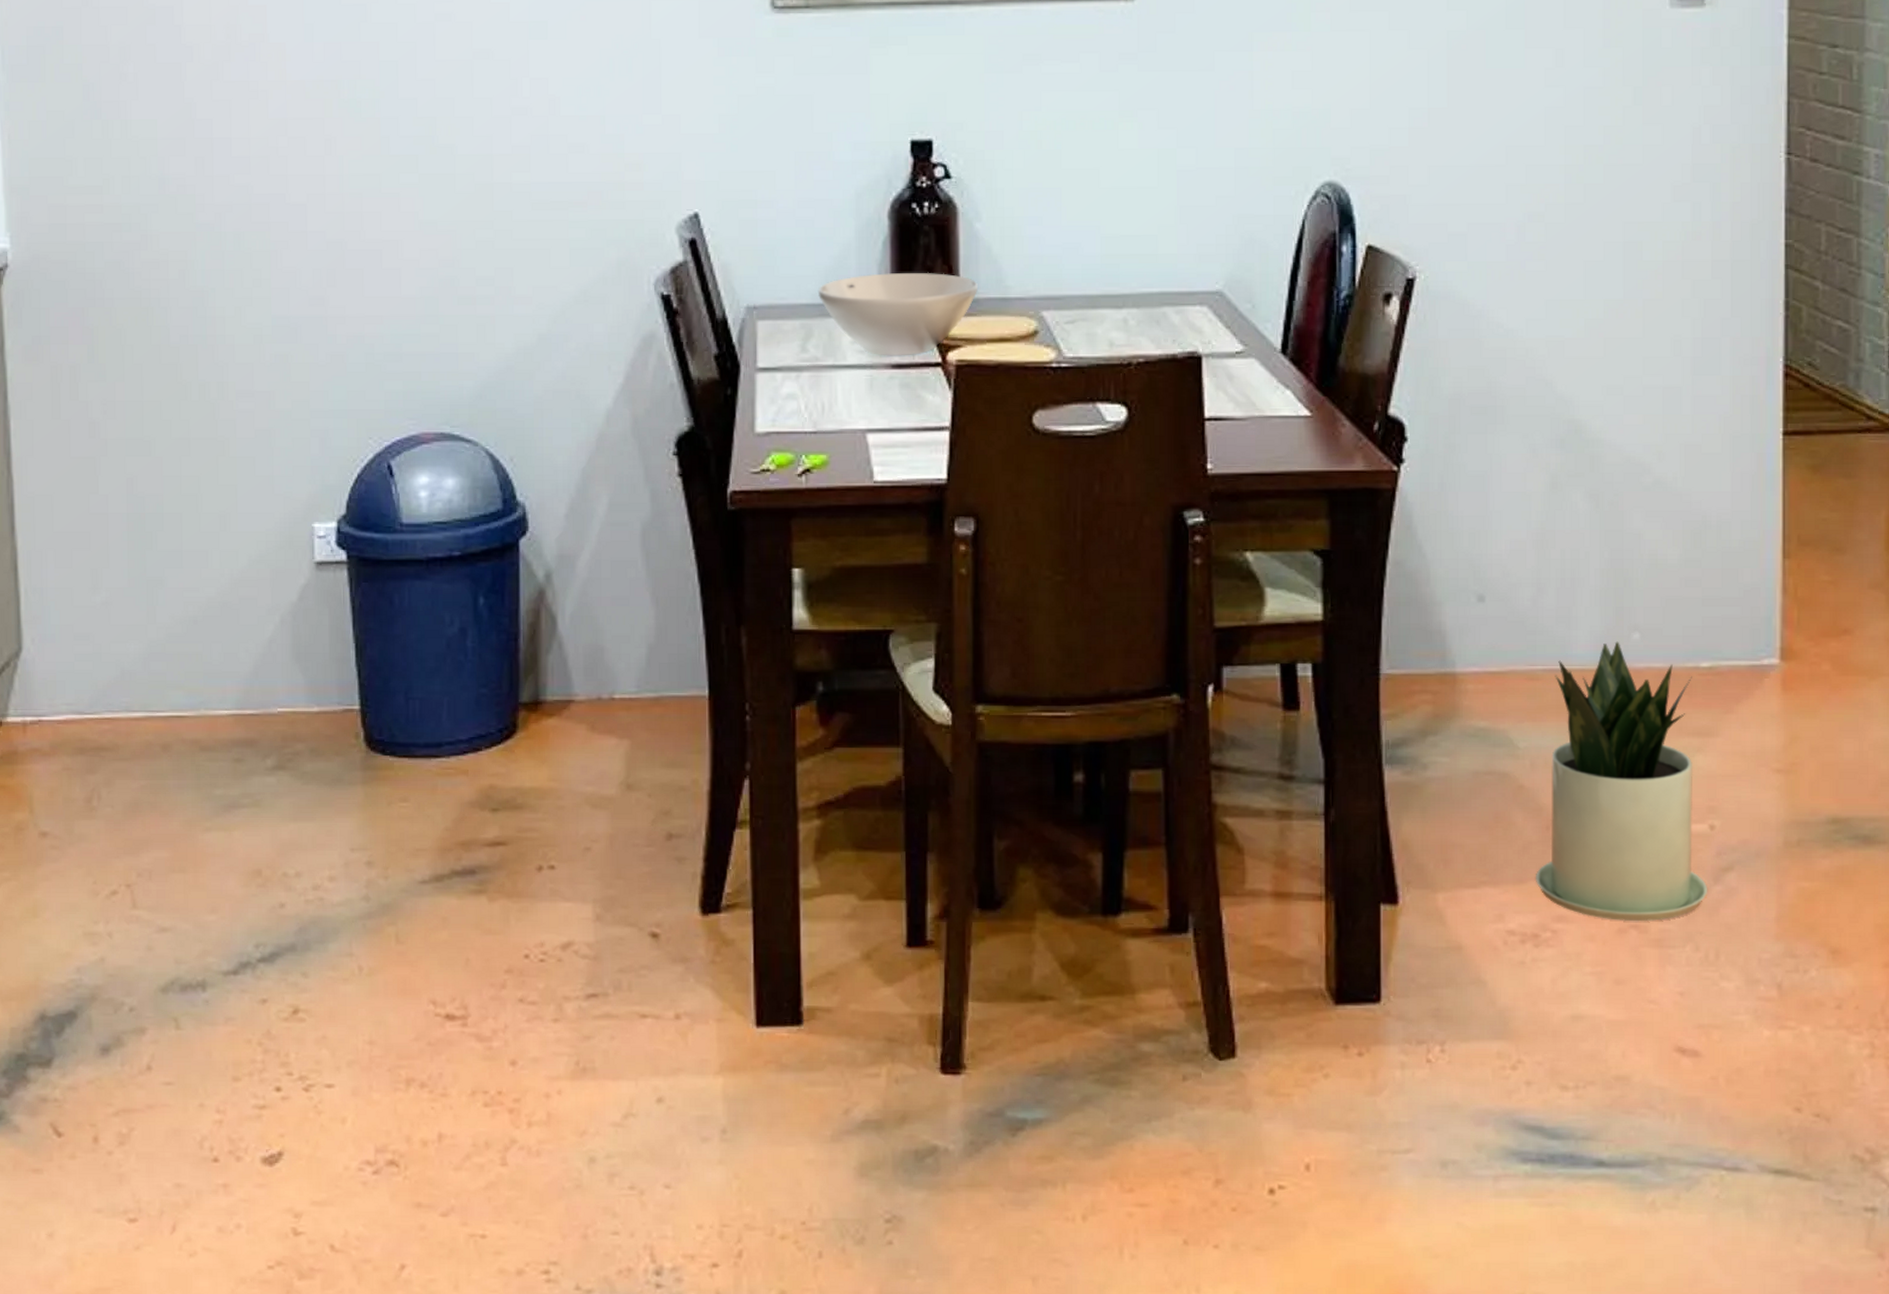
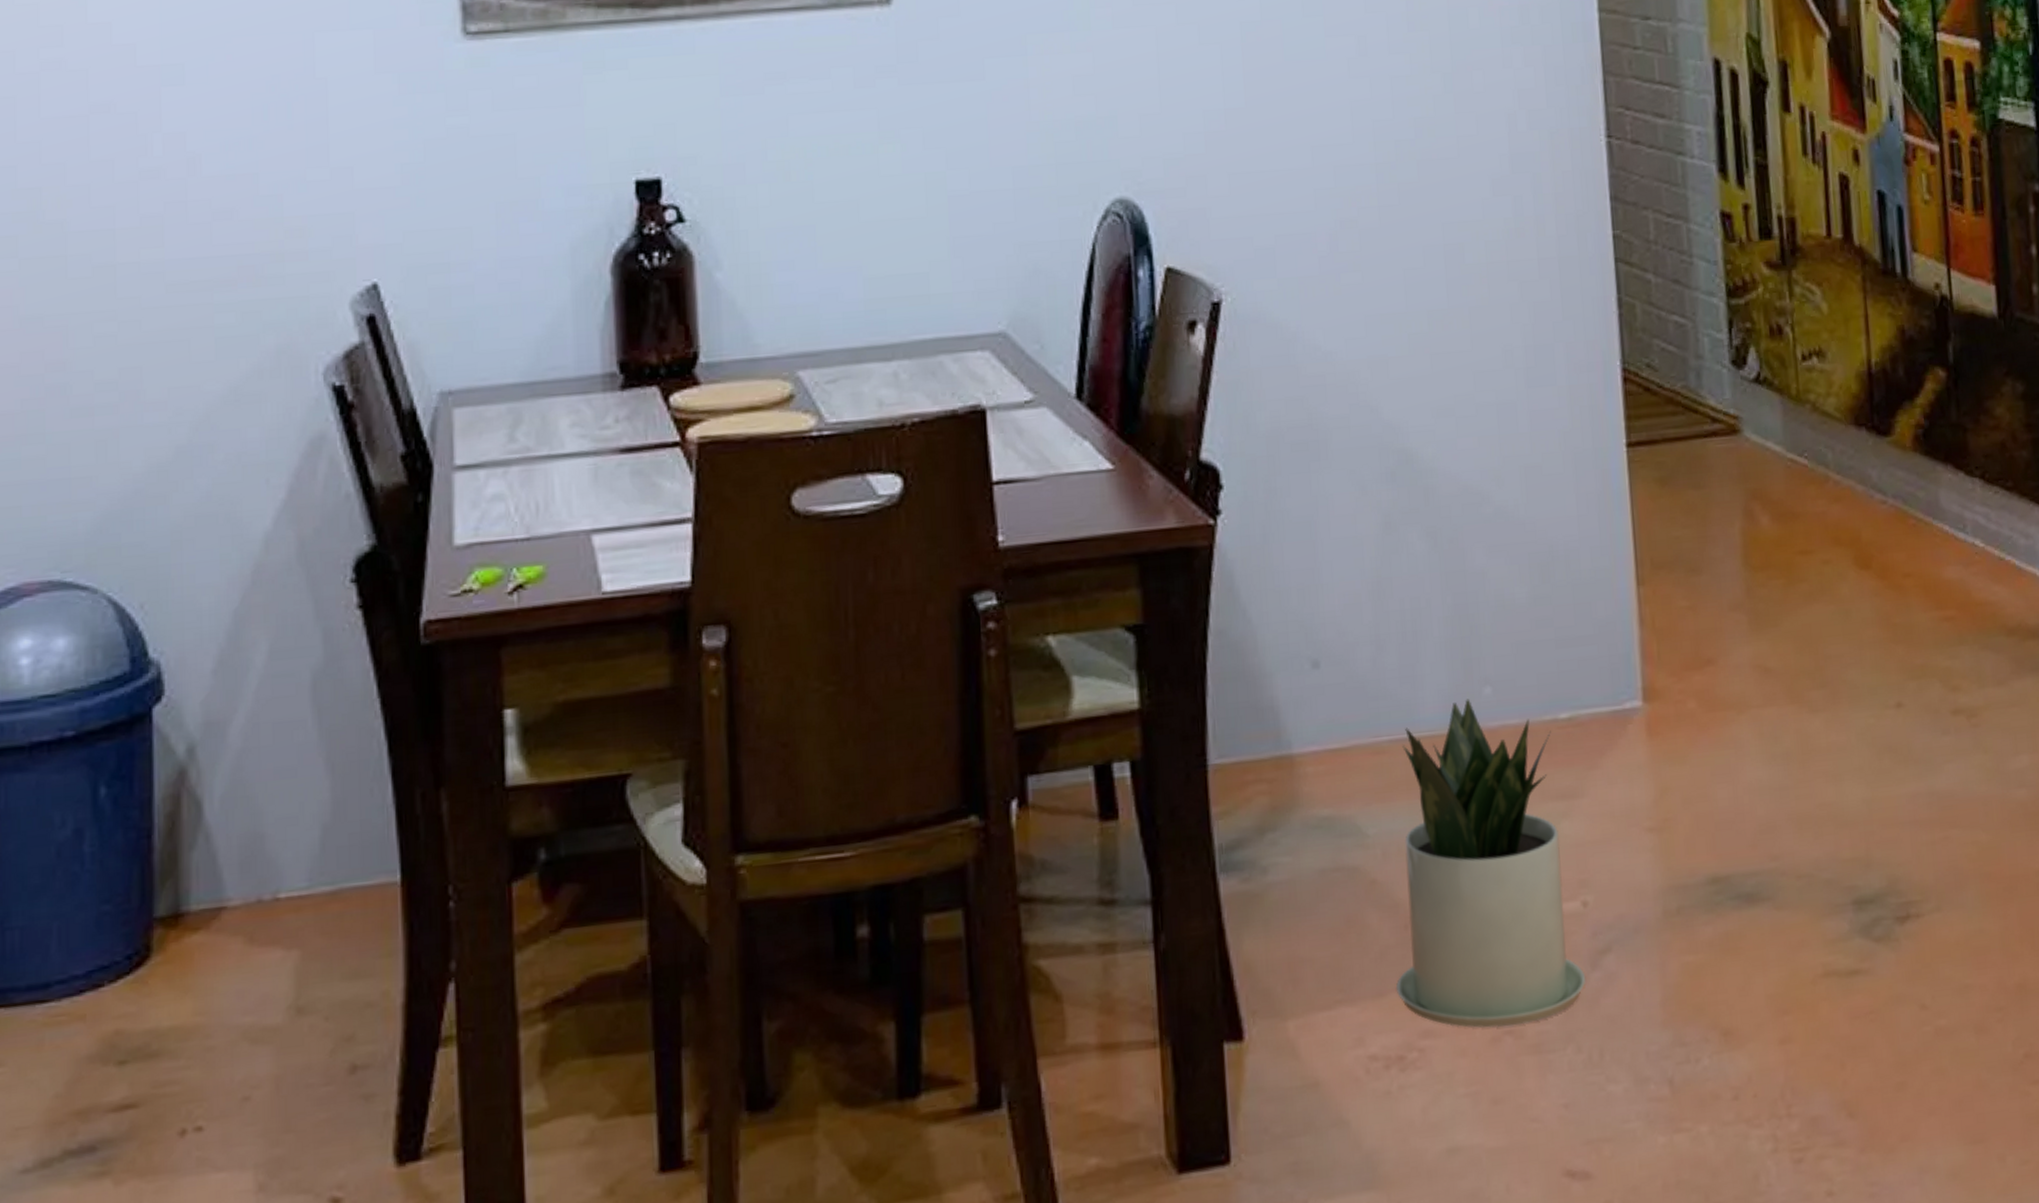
bowl: present [817,273,979,356] -> none [527,334,722,440]

